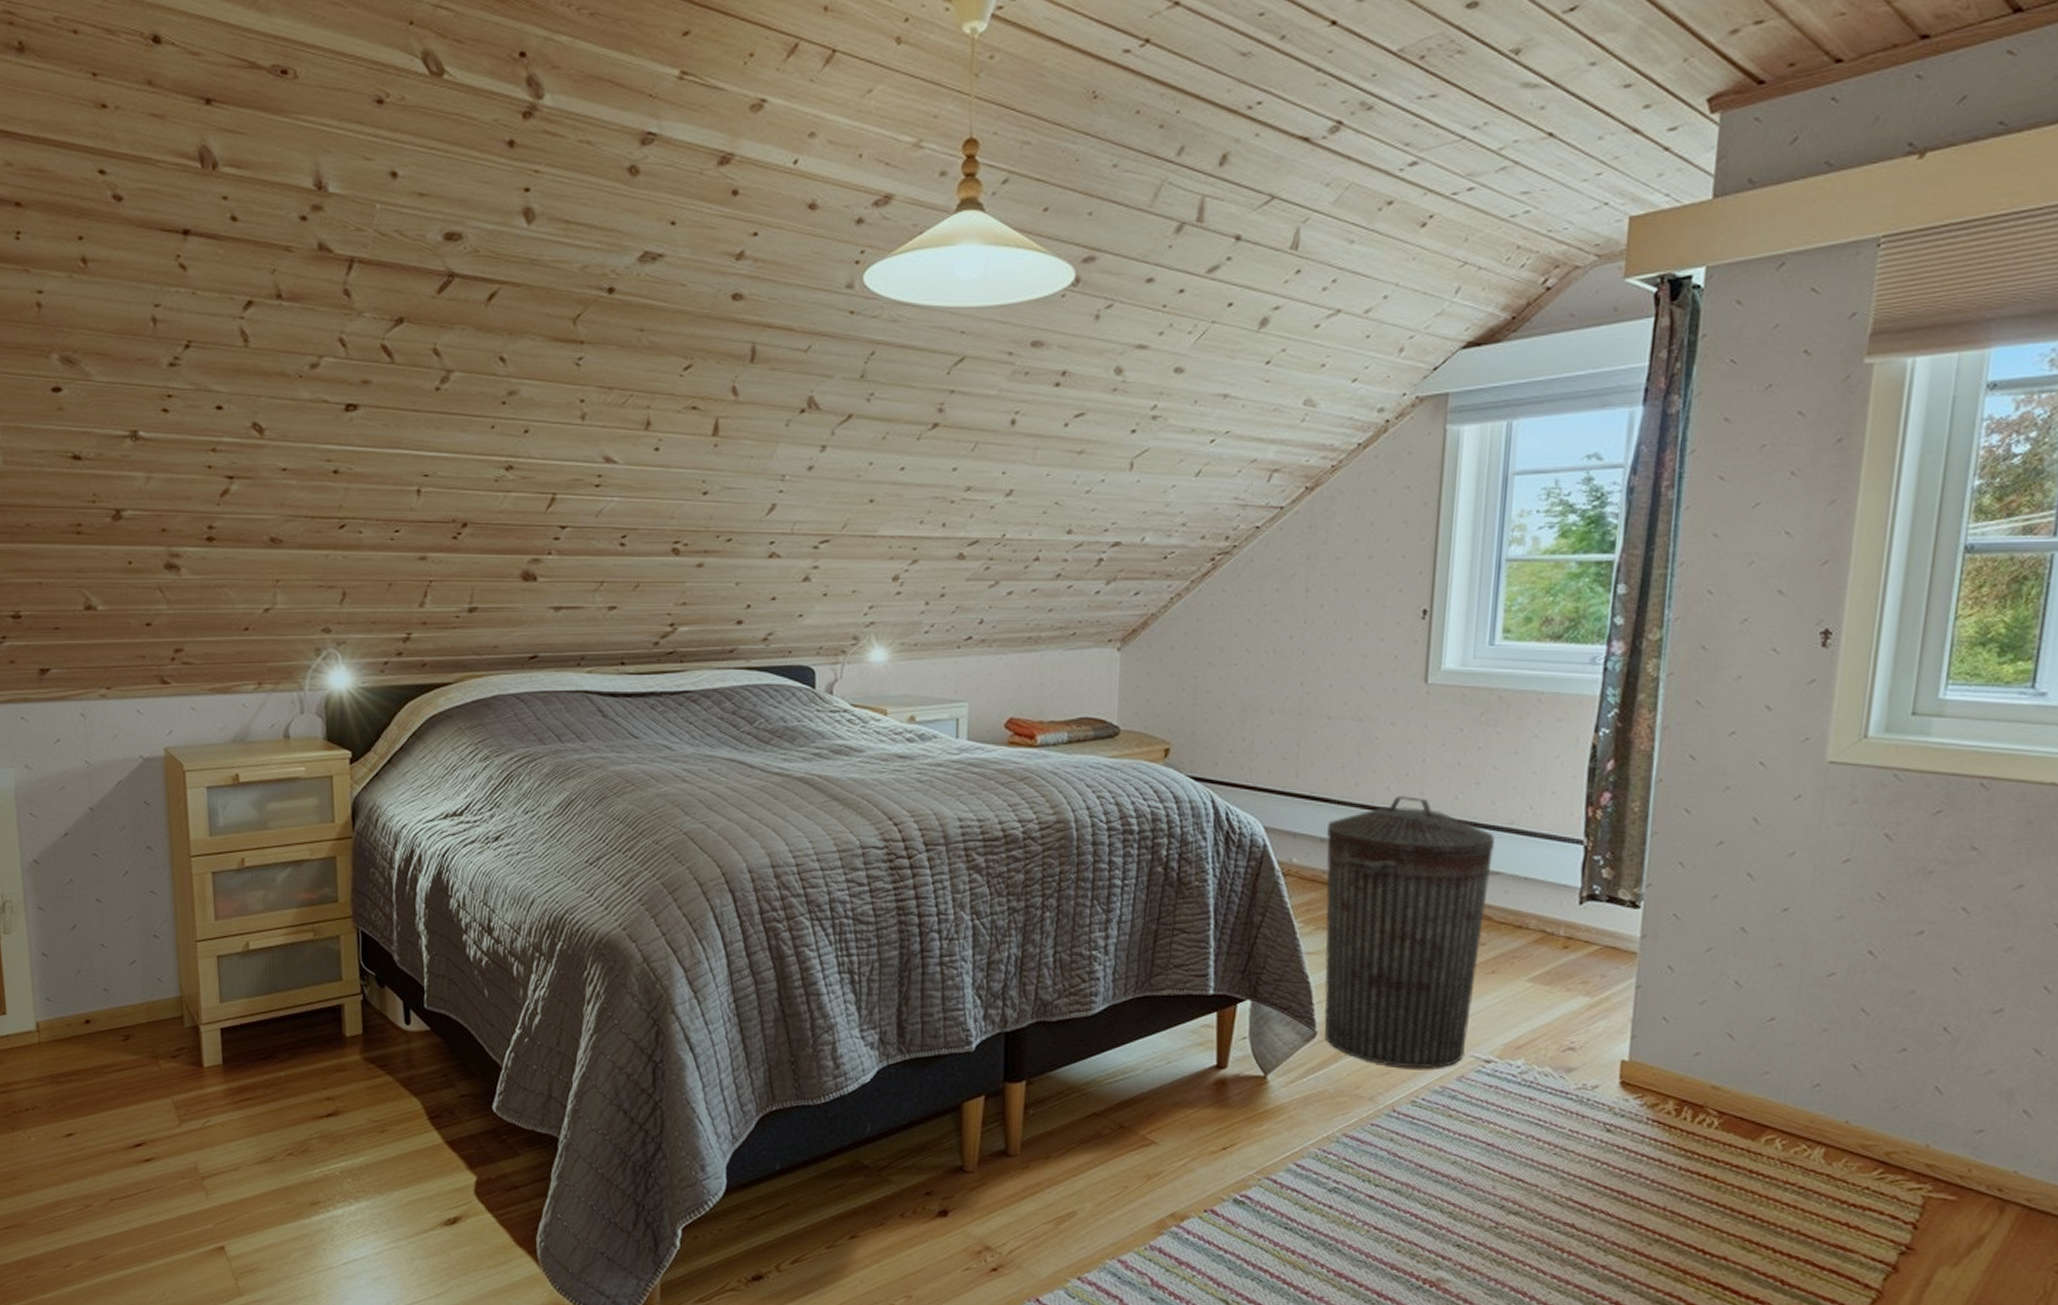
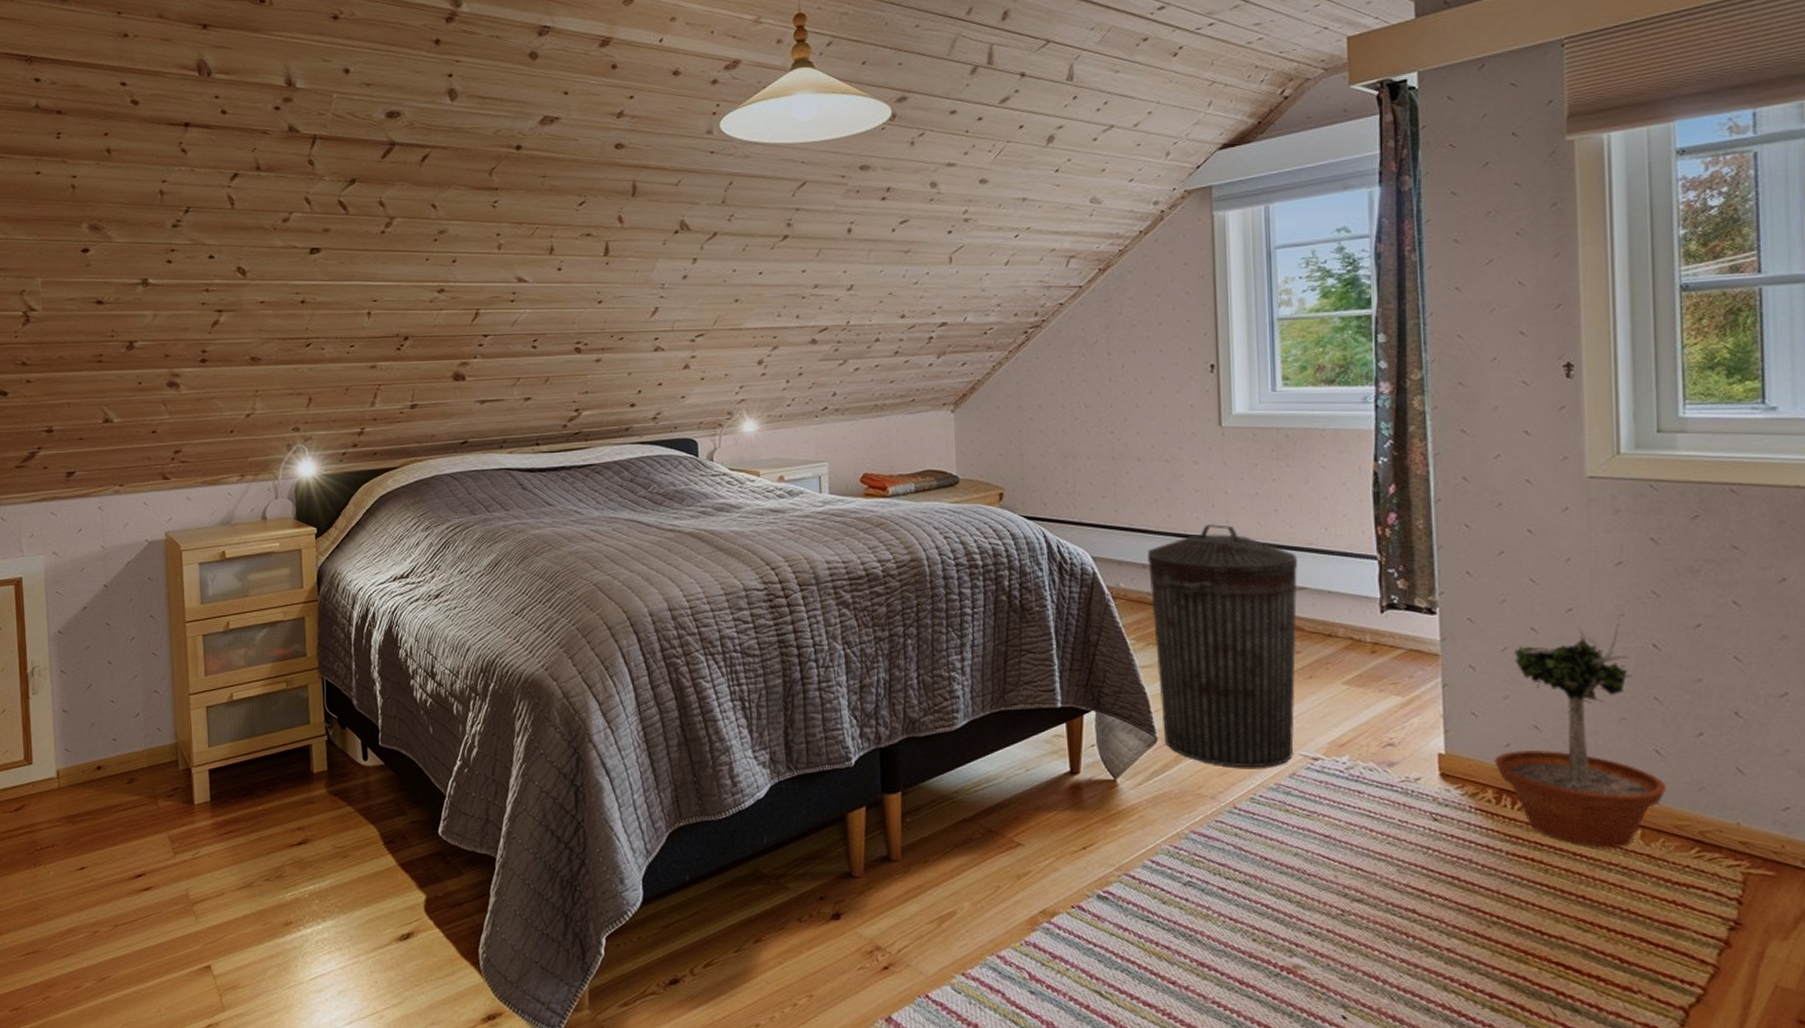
potted tree: none [1679,922,1858,1167] -> present [1494,619,1666,849]

